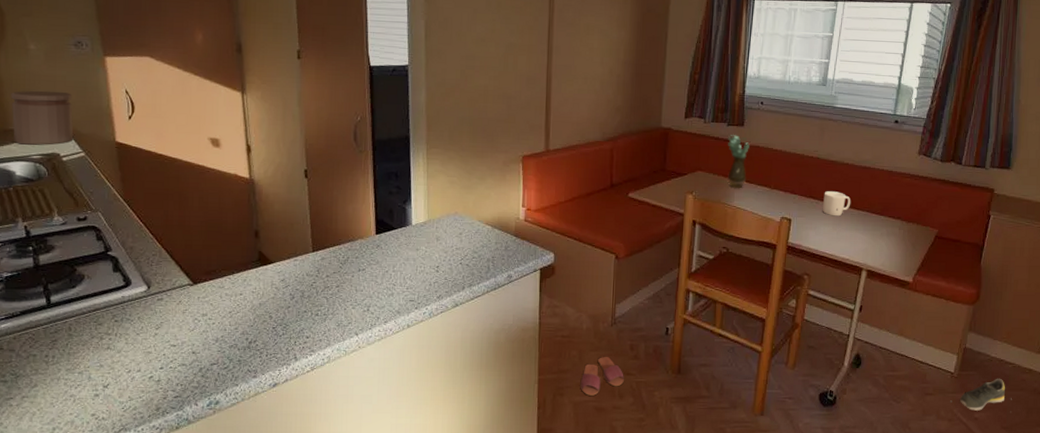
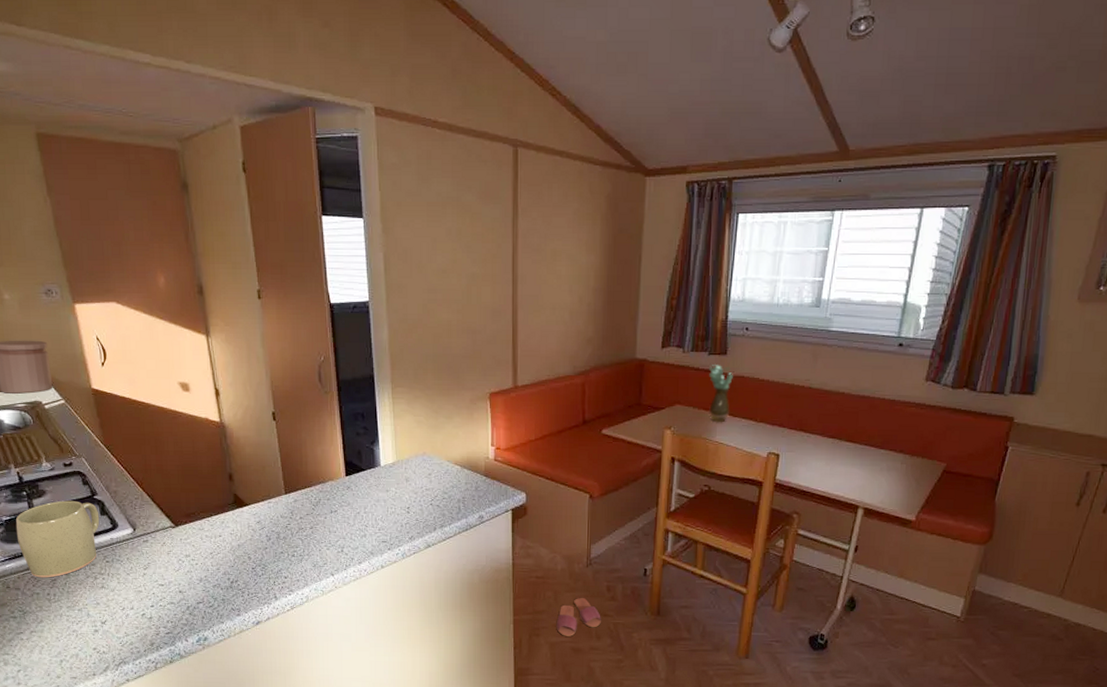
mug: none [17,256,112,338] -> present [15,500,100,578]
mug: present [822,191,851,217] -> none [814,423,847,451]
shoe: present [950,378,1012,411] -> none [955,623,1026,657]

